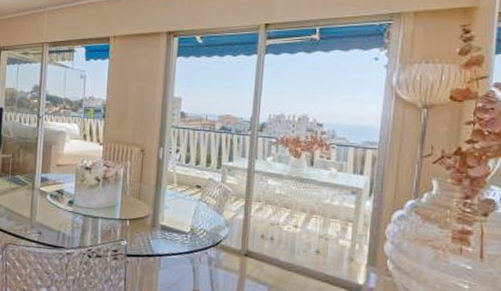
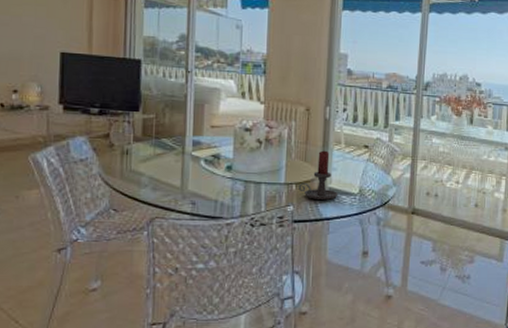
candle holder: none [132,189,170,237] -> present [298,150,339,200]

